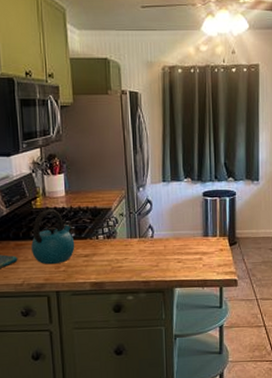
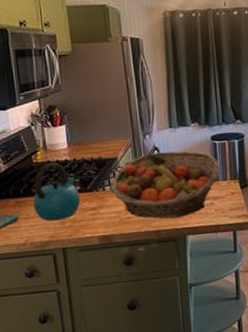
fruit basket: none [104,205,210,270] -> present [110,150,220,219]

